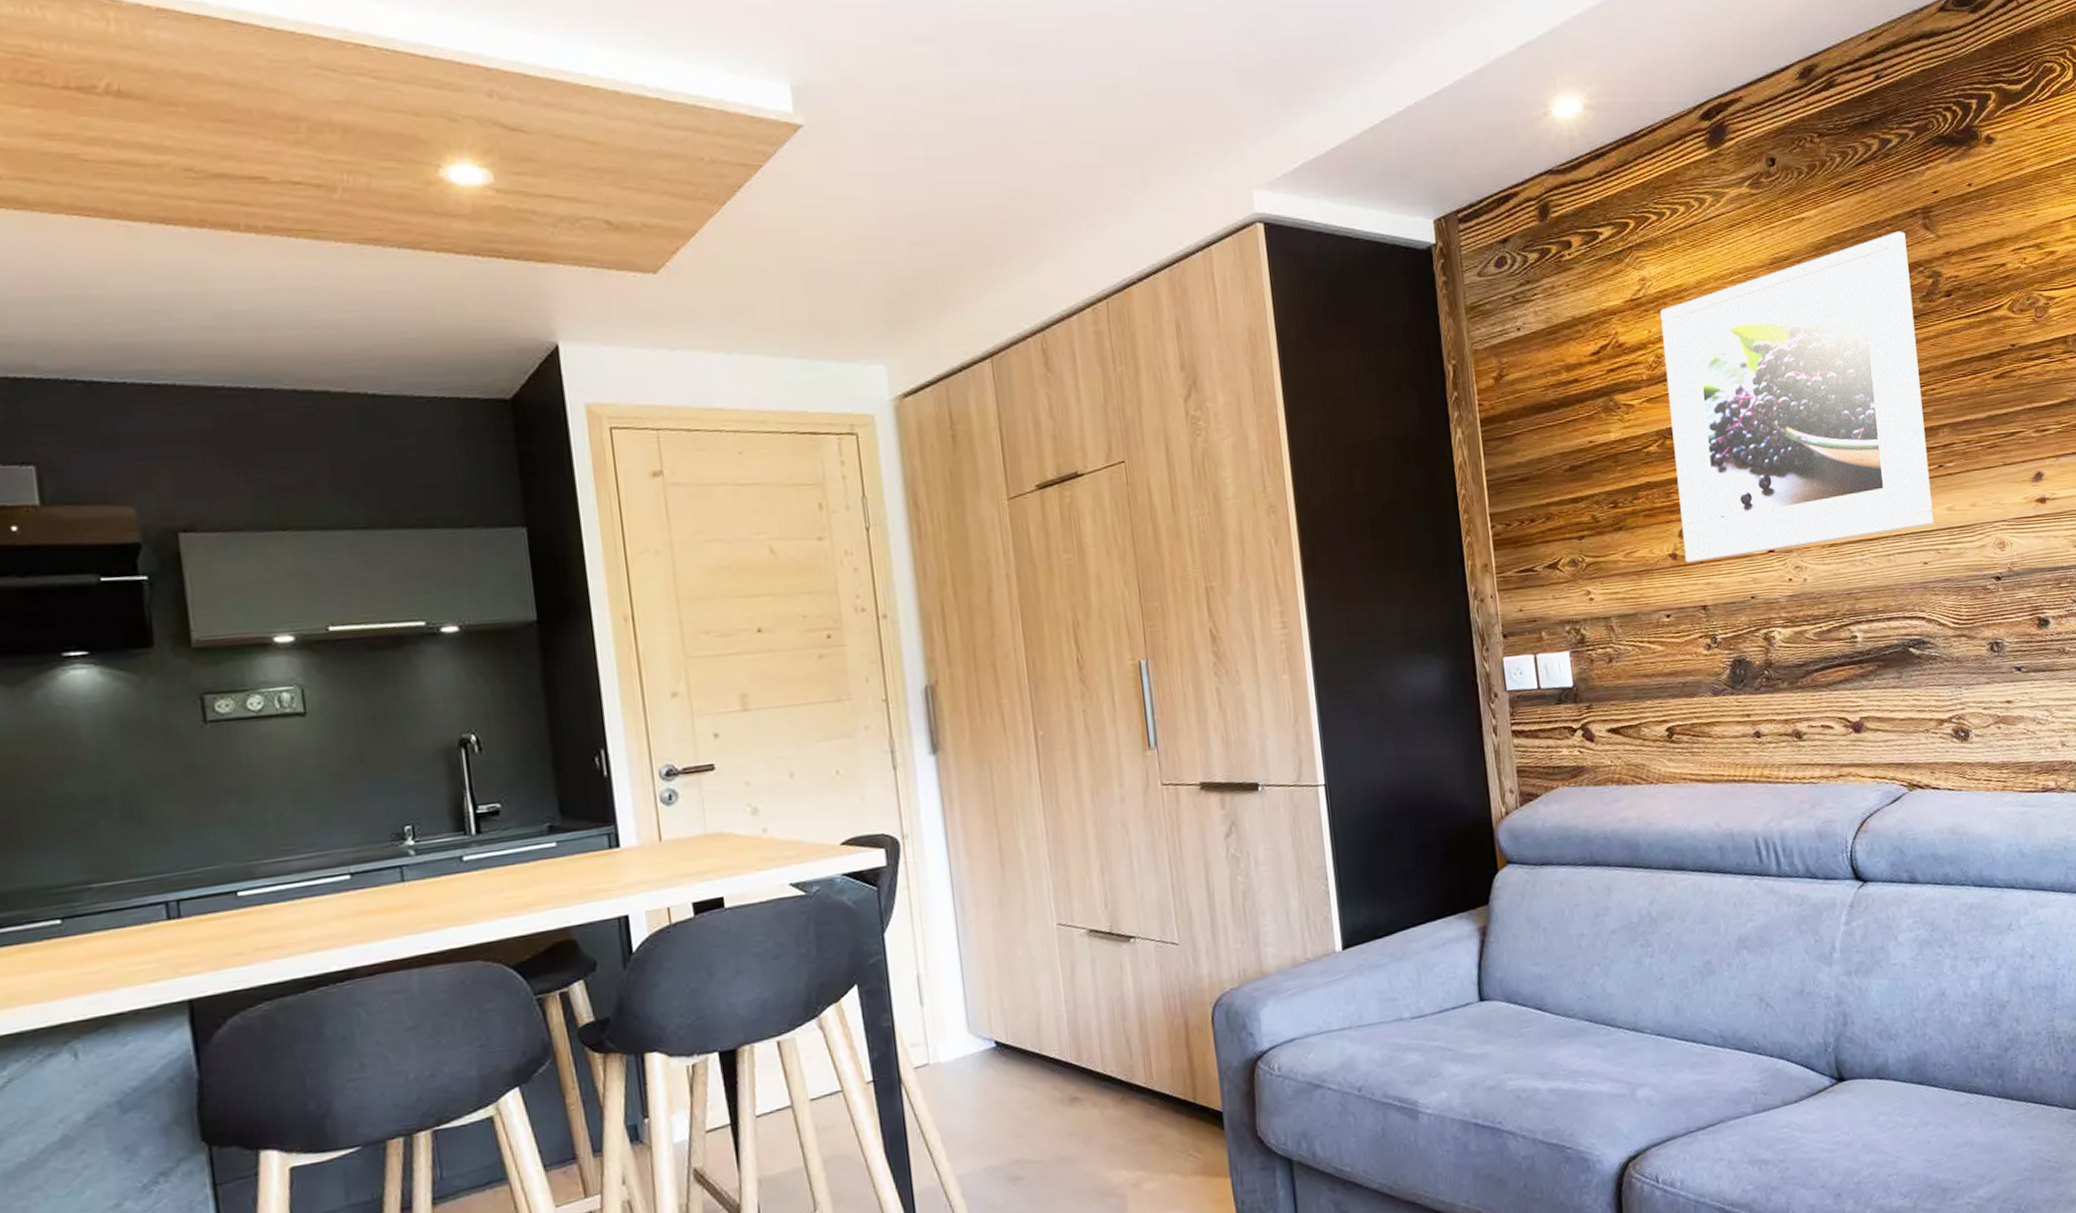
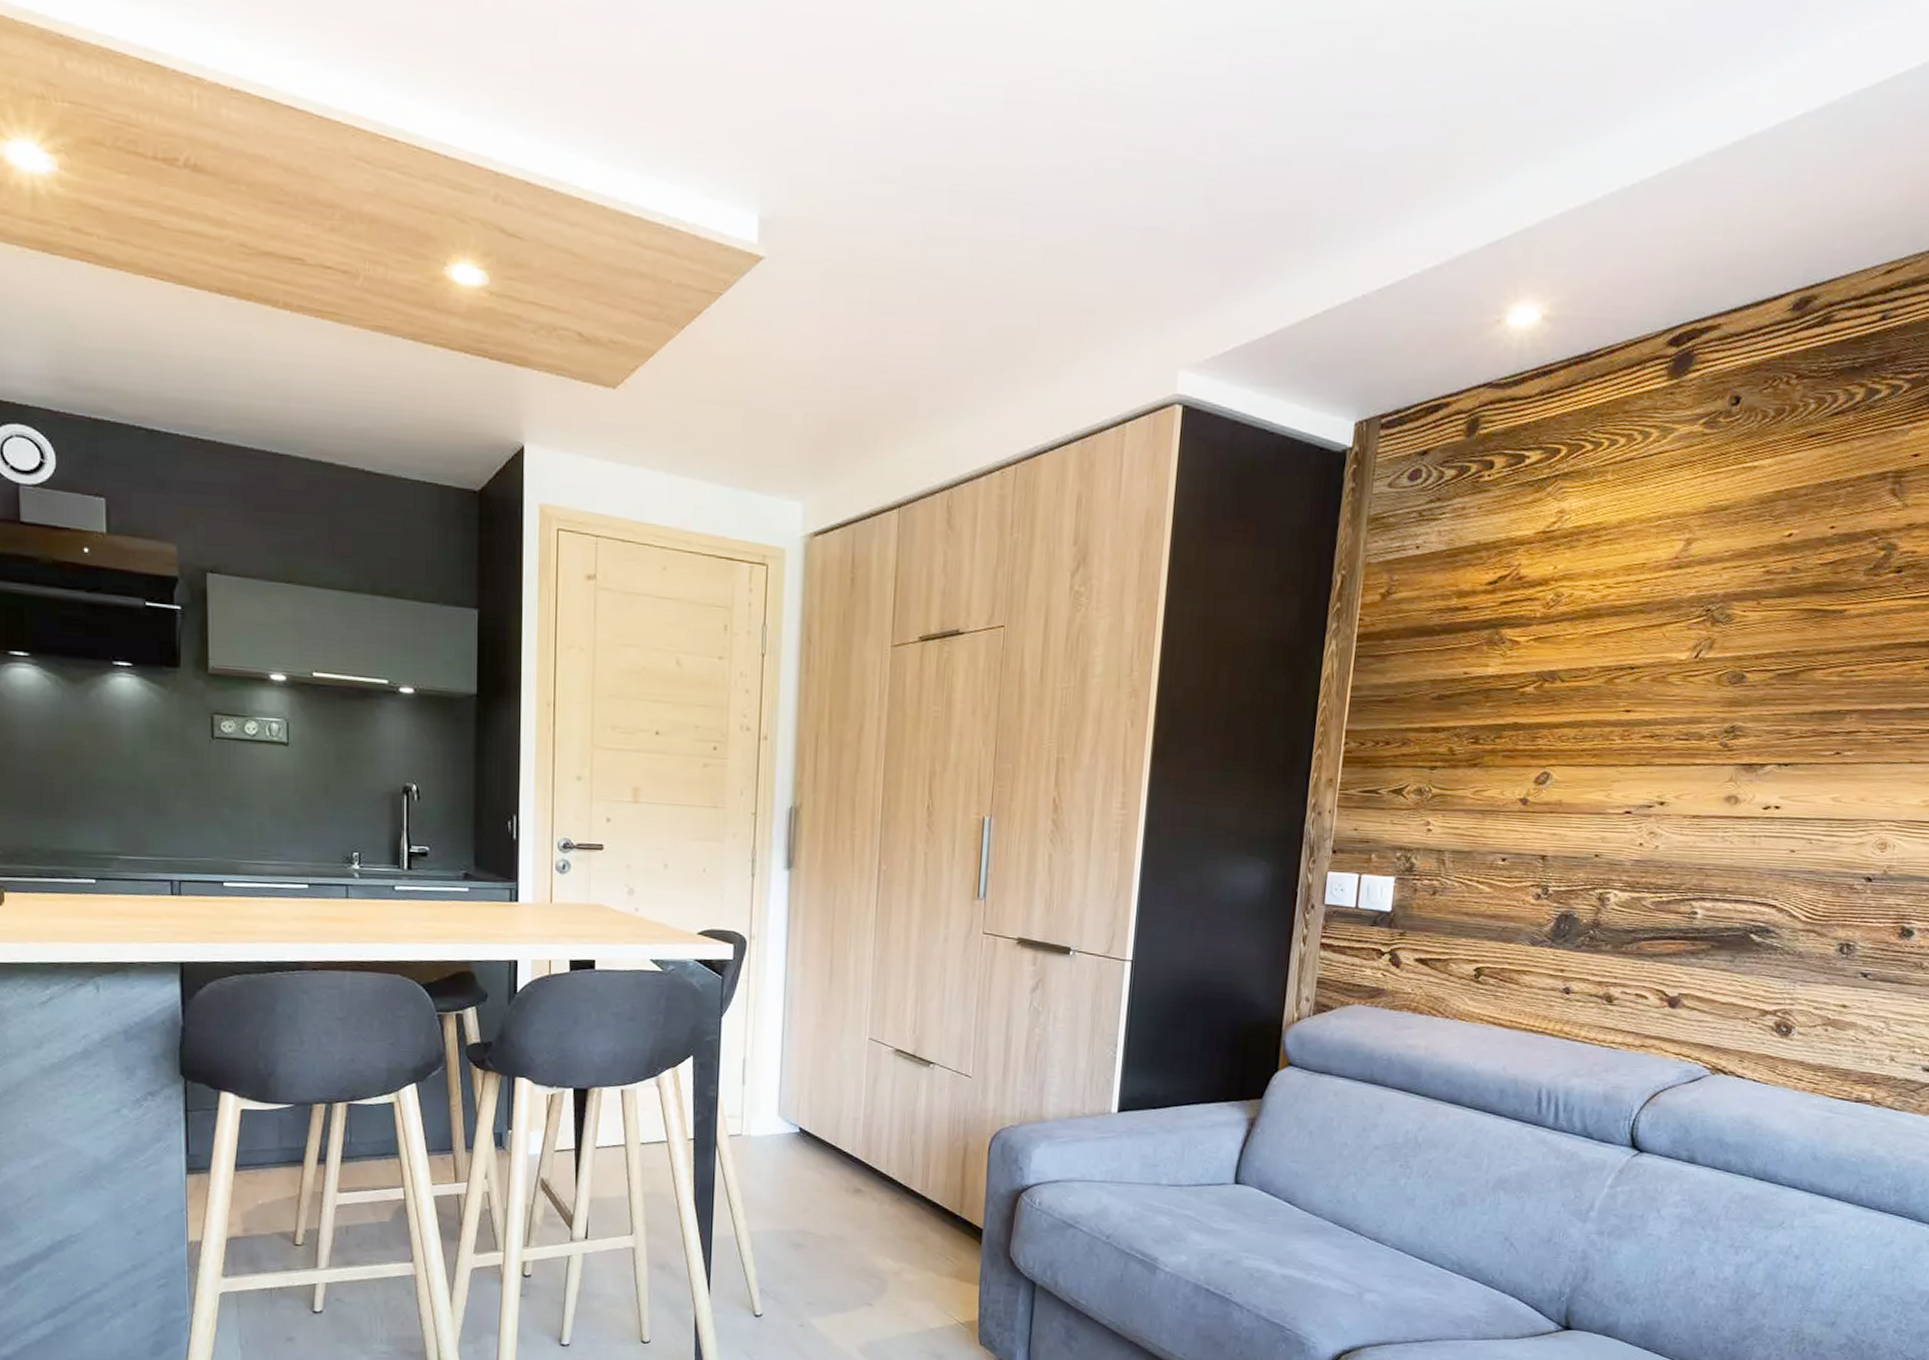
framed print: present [1660,231,1934,563] -> none [1535,493,1868,814]

